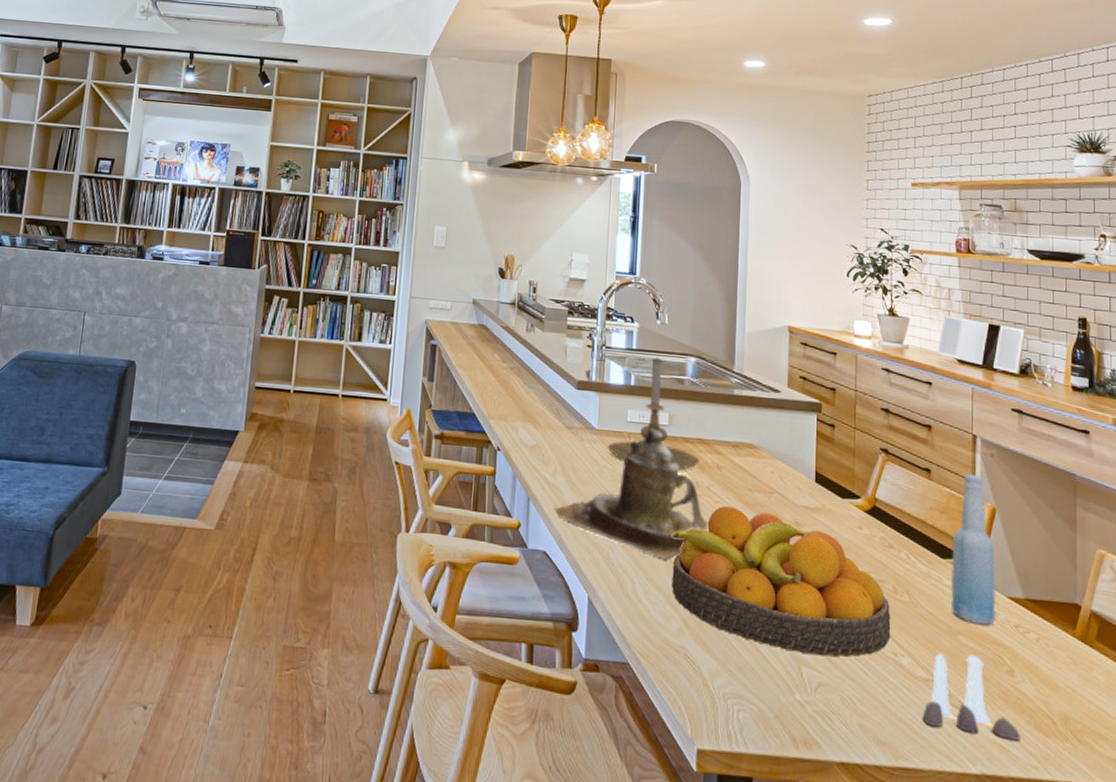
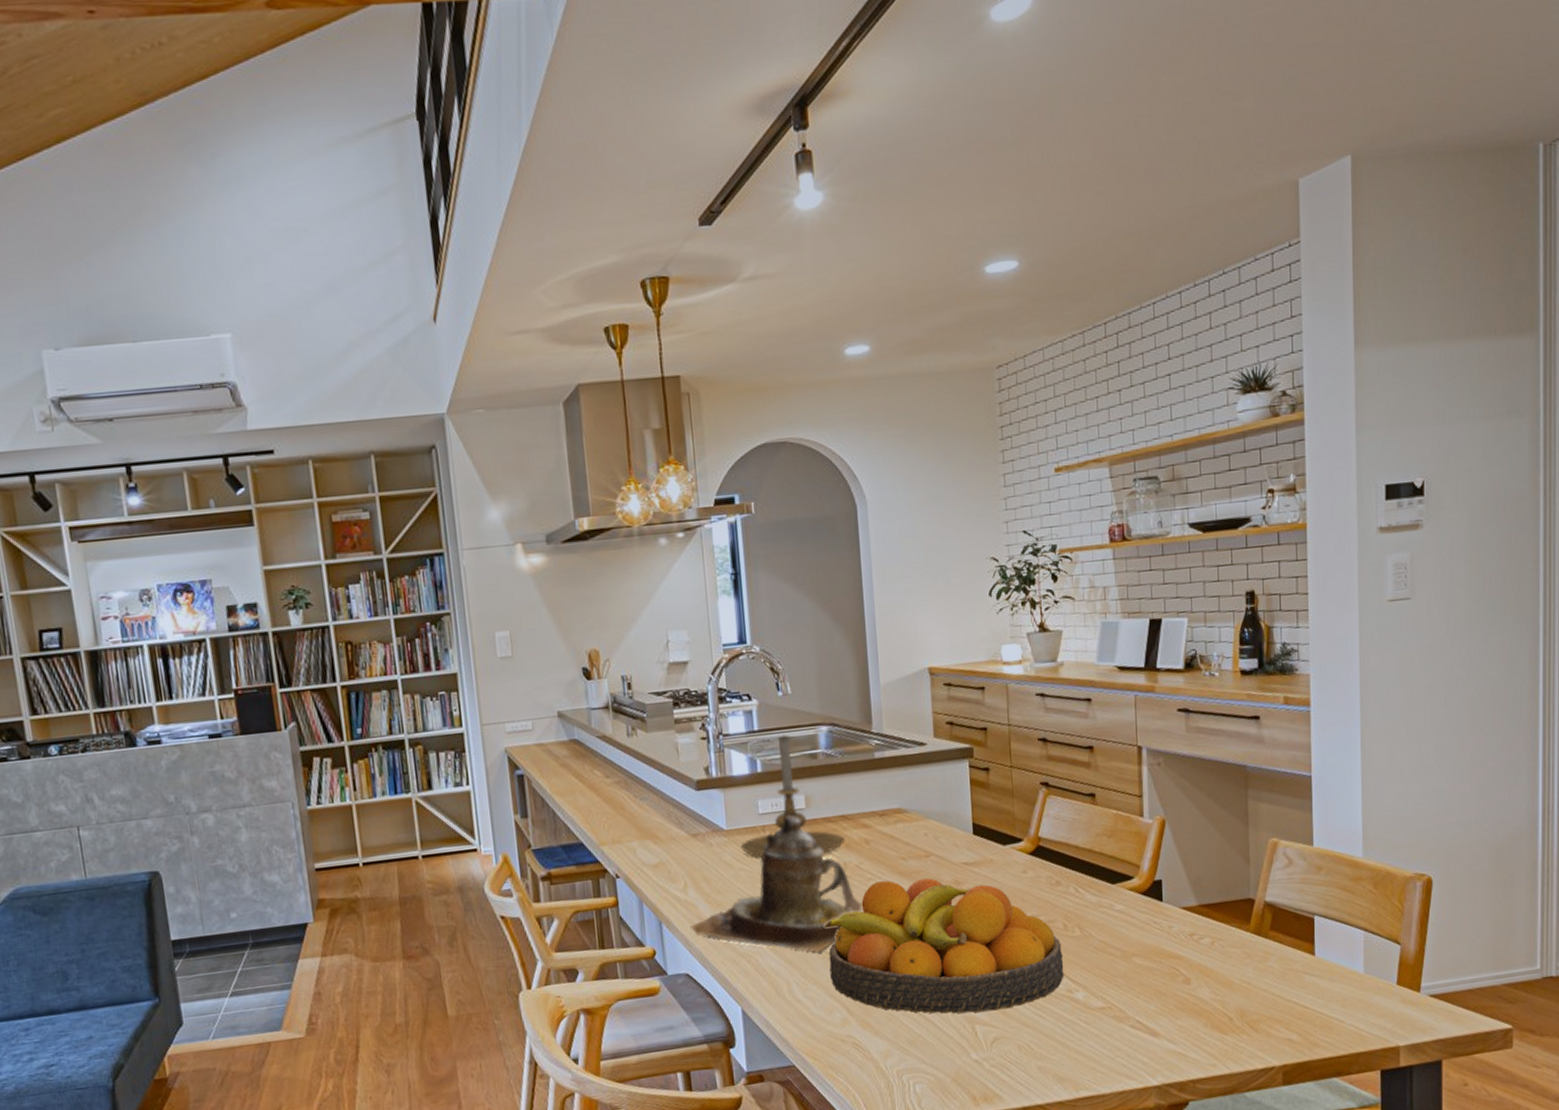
salt and pepper shaker set: present [922,653,1020,740] -> none [1101,973,1198,1052]
bottle: present [950,473,996,625] -> none [1122,788,1170,943]

